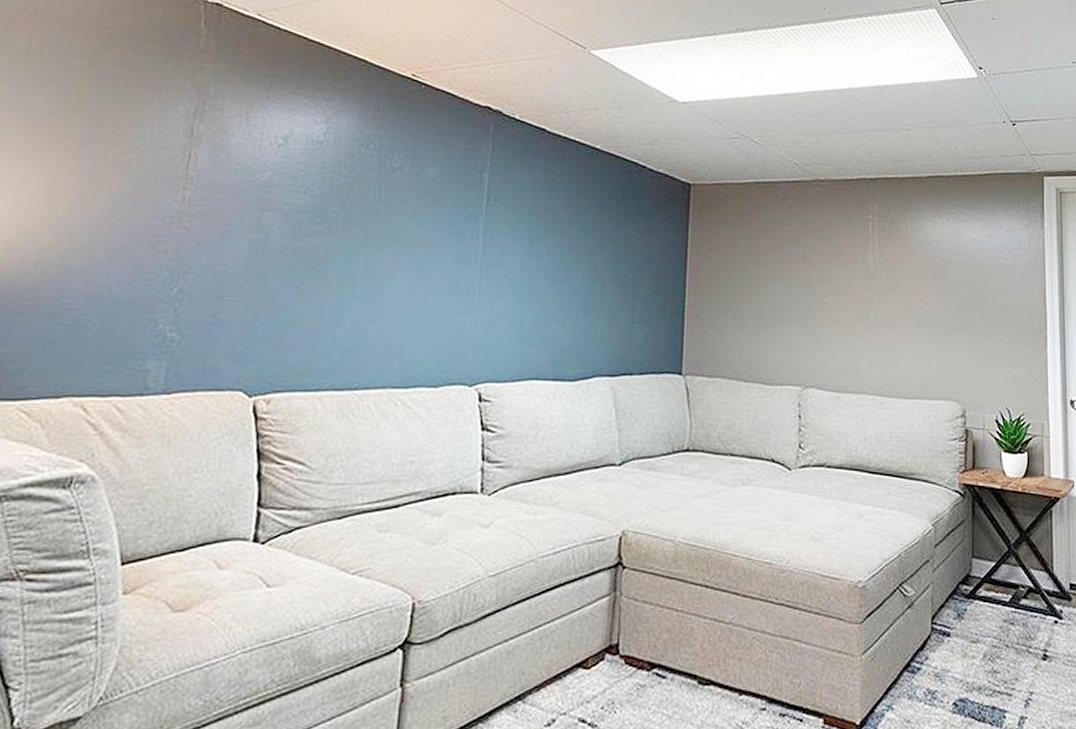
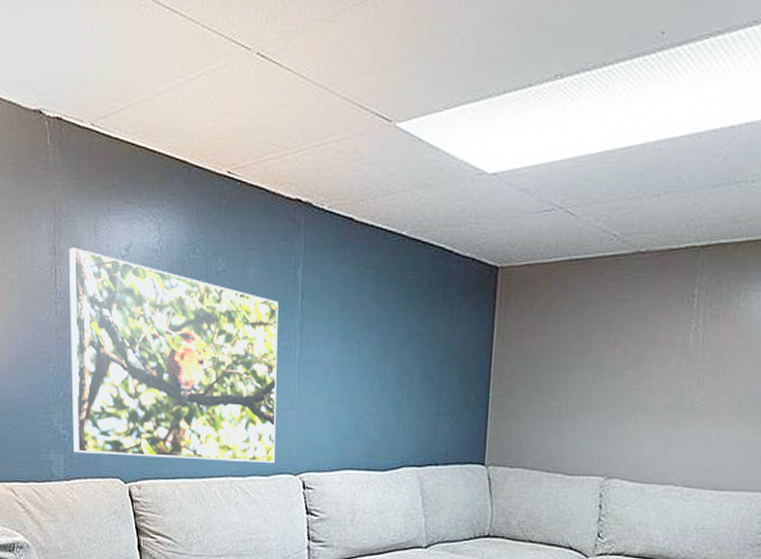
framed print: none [182,131,461,372] -> present [69,247,278,463]

